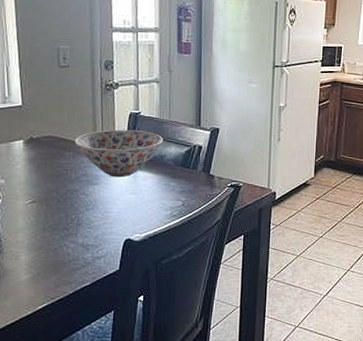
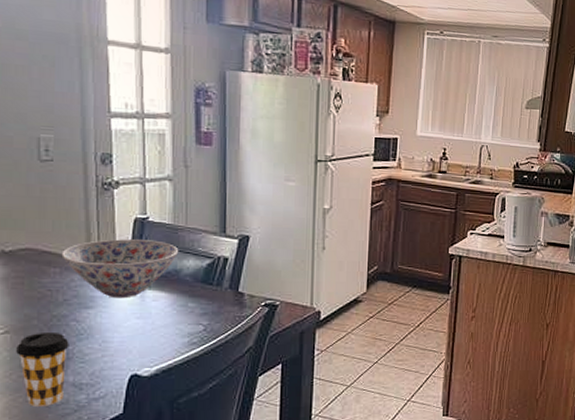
coffee cup: none [40,203,80,261] -> present [16,333,69,407]

